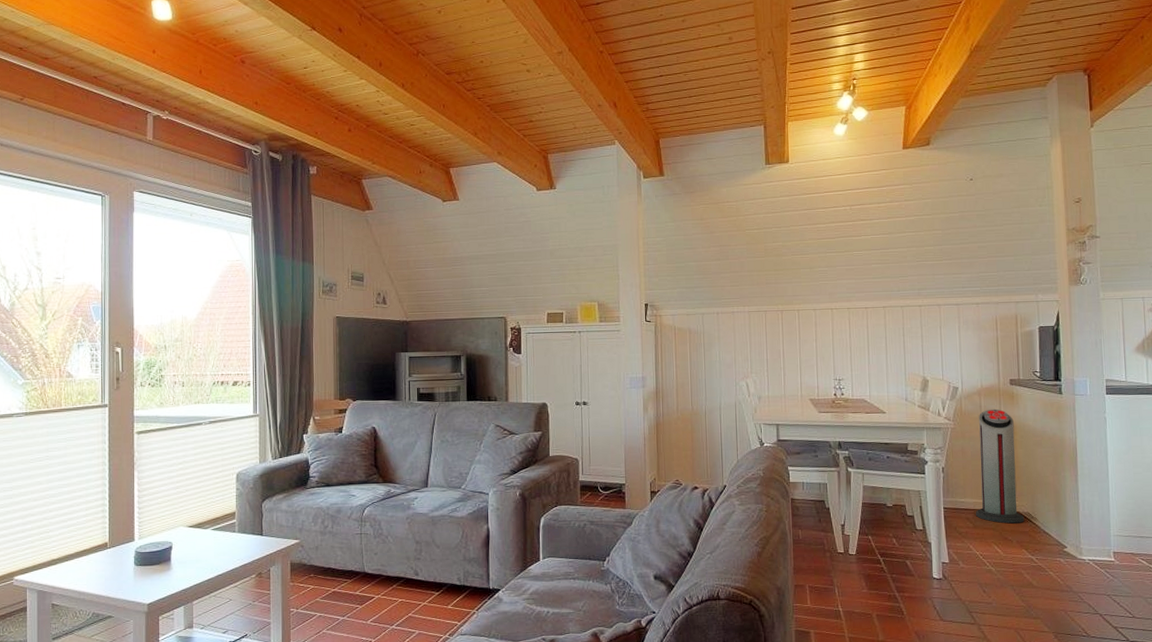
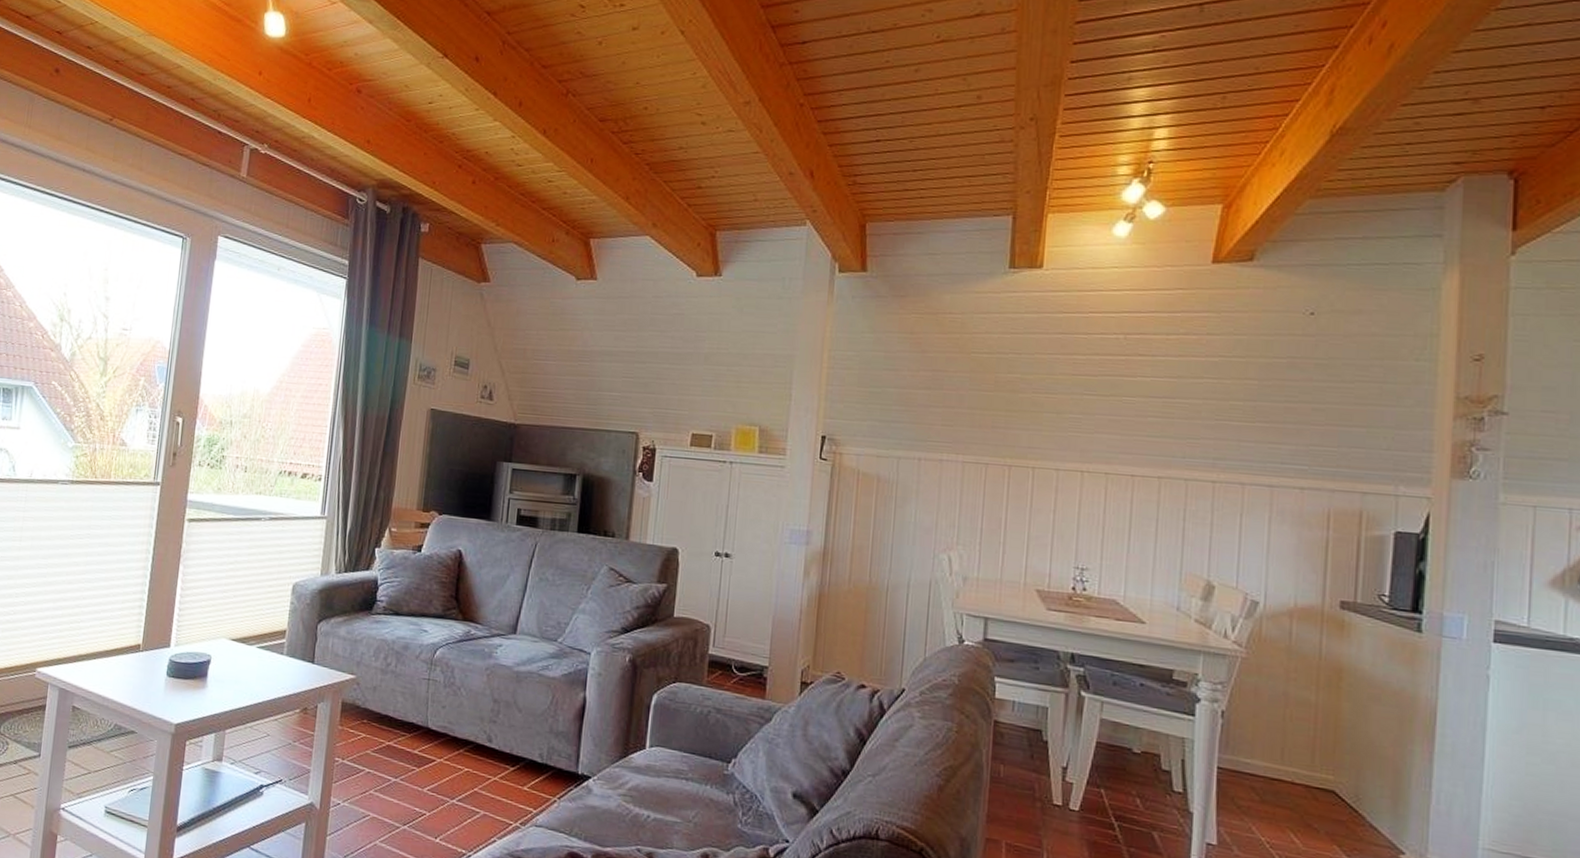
air purifier: present [975,409,1025,524] -> none [1265,639,1342,808]

